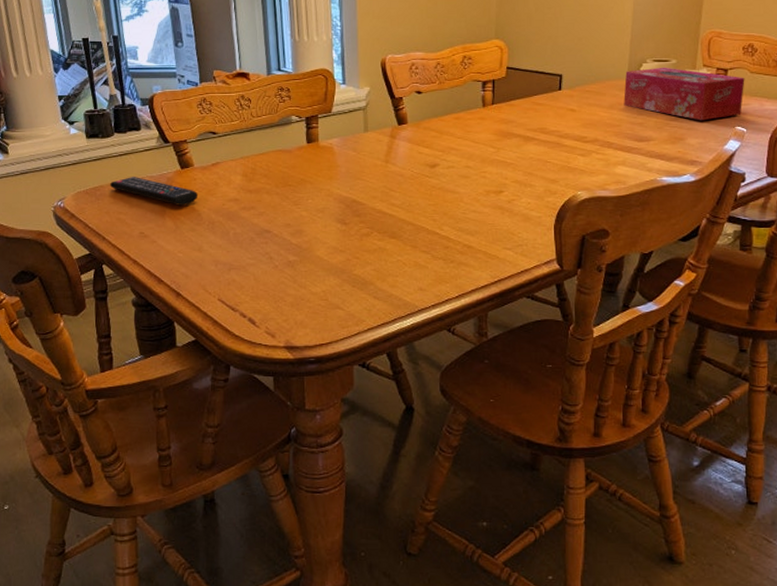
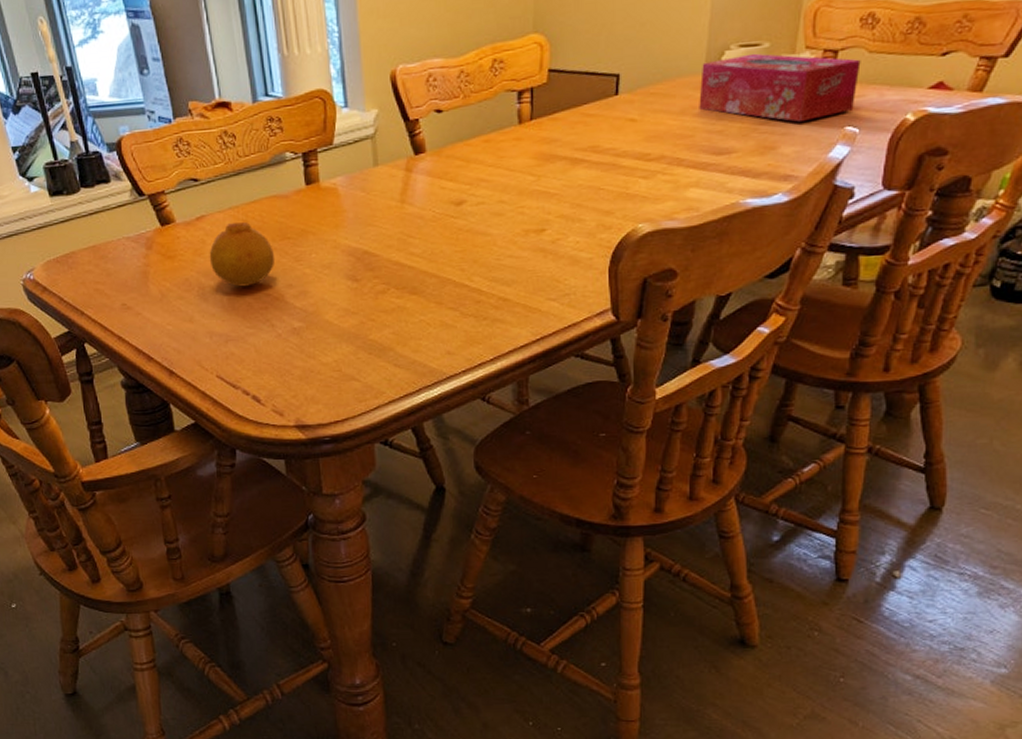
remote control: present [110,177,199,206] -> none [82,239,184,270]
fruit: none [220,170,277,224] -> present [209,222,275,287]

